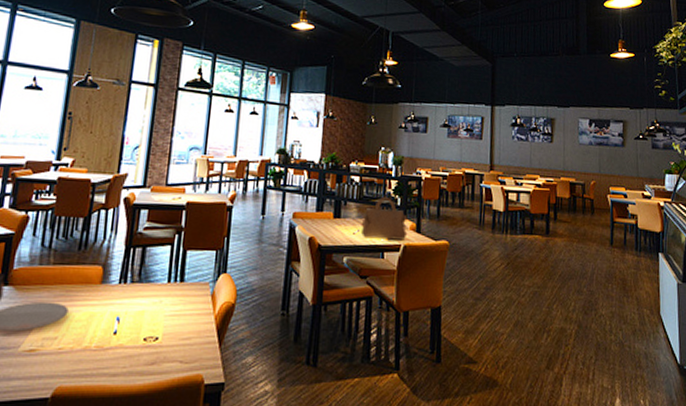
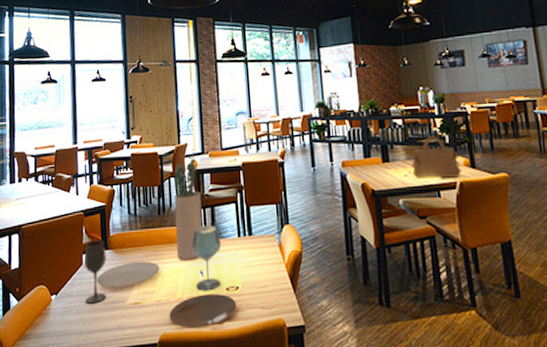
plate: none [69,343,153,383] -> present [169,294,237,329]
vase: none [92,182,136,305] -> present [174,150,203,260]
wine glass: none [108,267,148,339] -> present [190,225,222,290]

